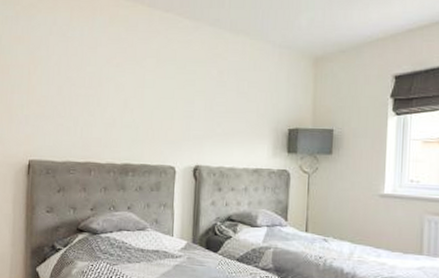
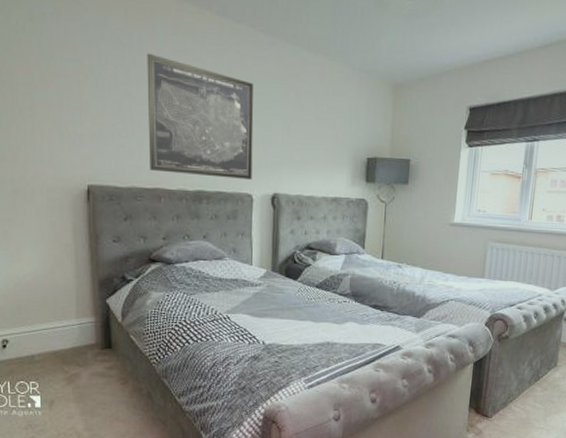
wall art: none [83,43,179,153] -> present [147,53,254,180]

